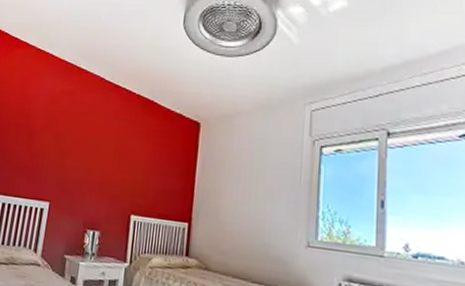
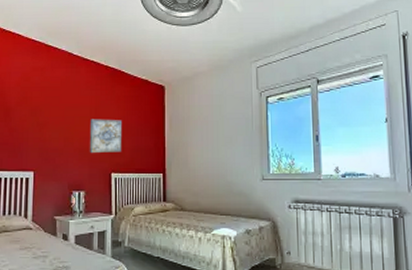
wall art: none [109,151,148,193] -> present [89,119,121,153]

